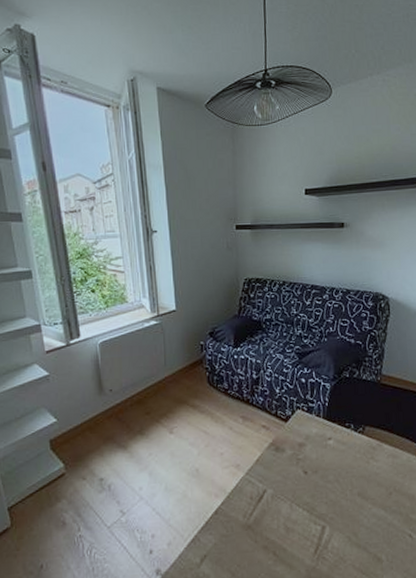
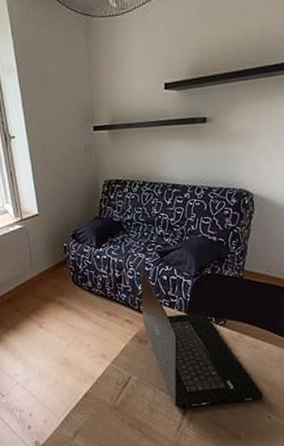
laptop: none [278,368,404,527] -> present [140,266,264,409]

